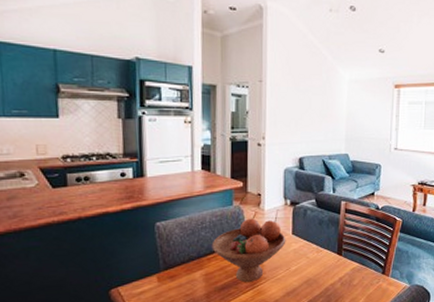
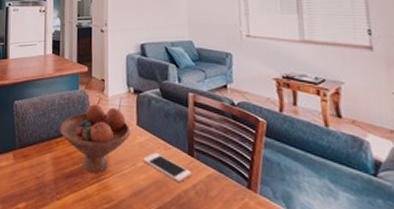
cell phone: none [296,256,338,278] -> present [142,153,191,182]

